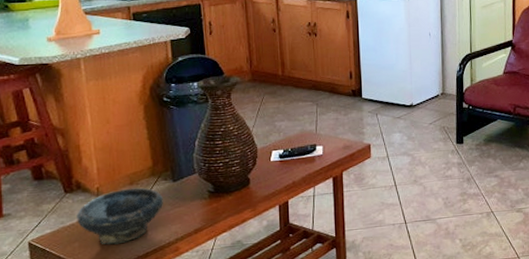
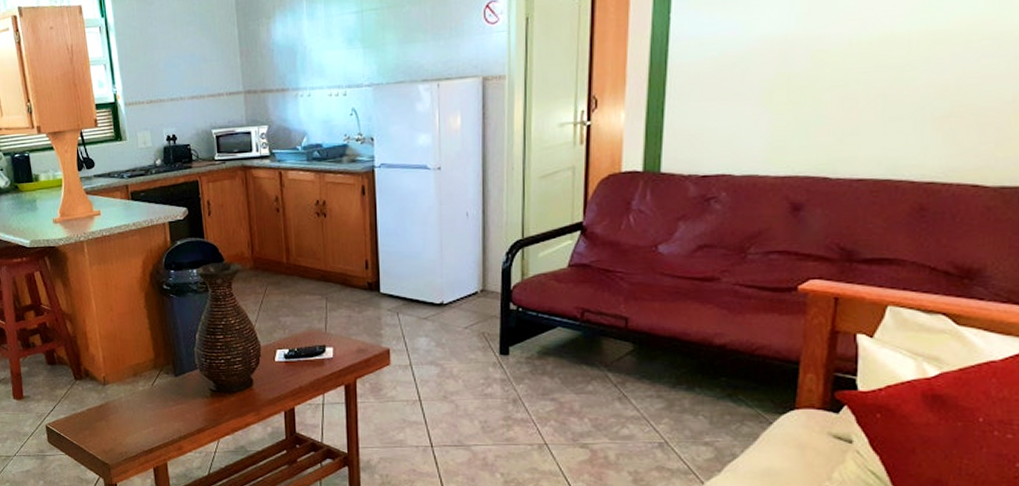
bowl: present [77,187,164,245] -> none [86,380,167,436]

